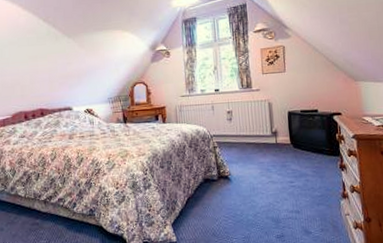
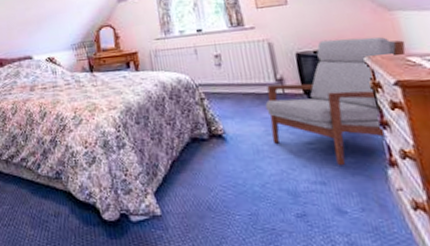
armchair: none [262,101,363,199] -> present [265,37,406,166]

